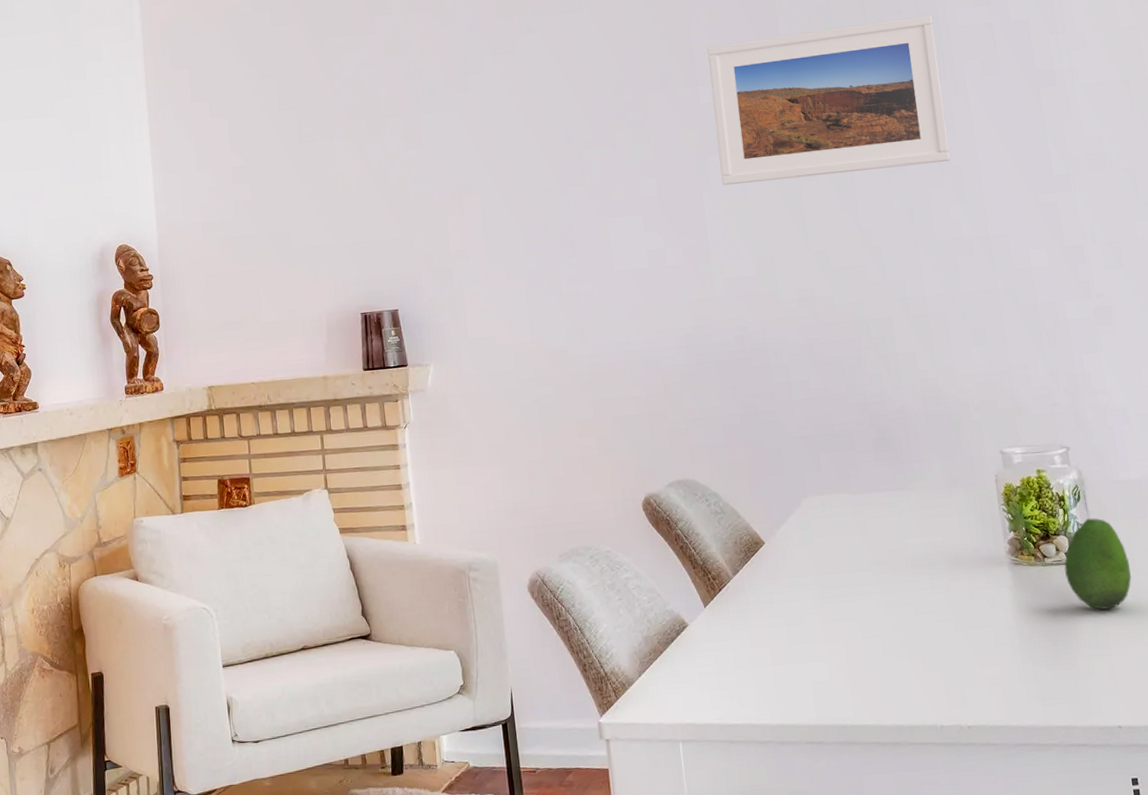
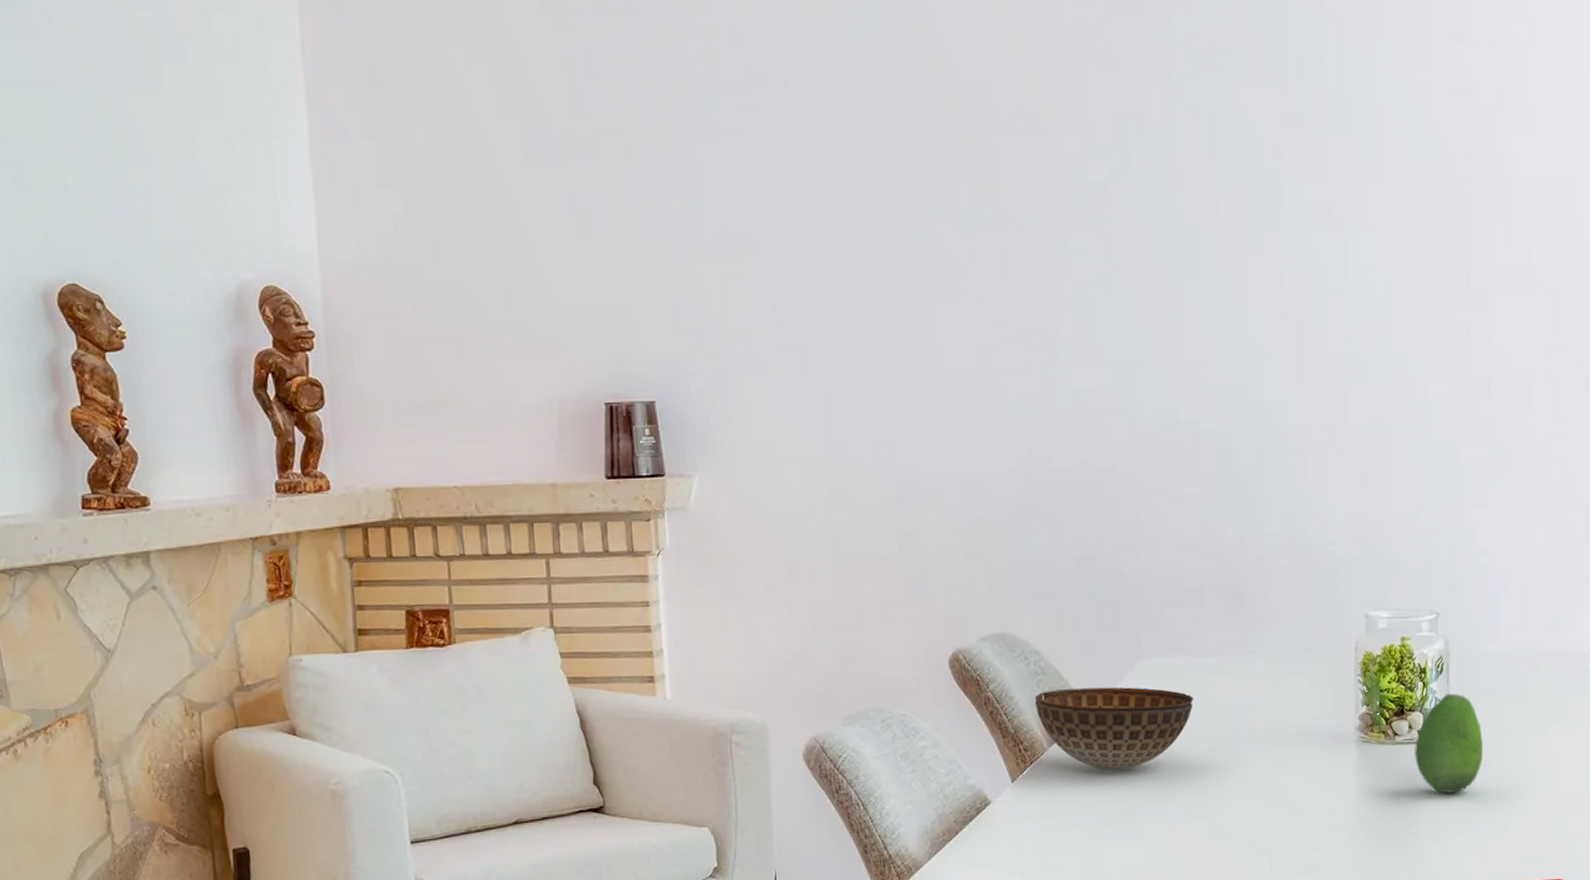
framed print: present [707,15,951,186] -> none [1080,69,1360,270]
bowl: none [717,521,856,595] -> present [1034,687,1194,770]

